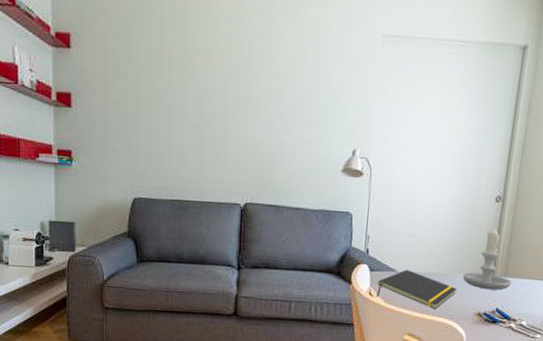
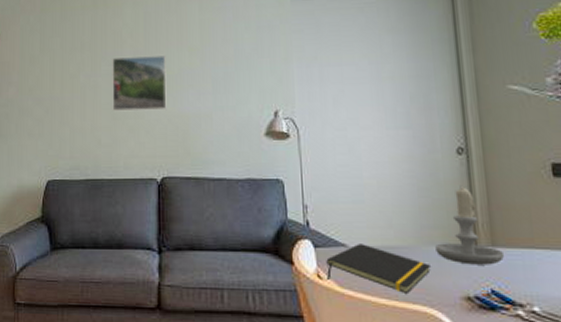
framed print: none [200,79,257,139] -> present [112,55,167,112]

